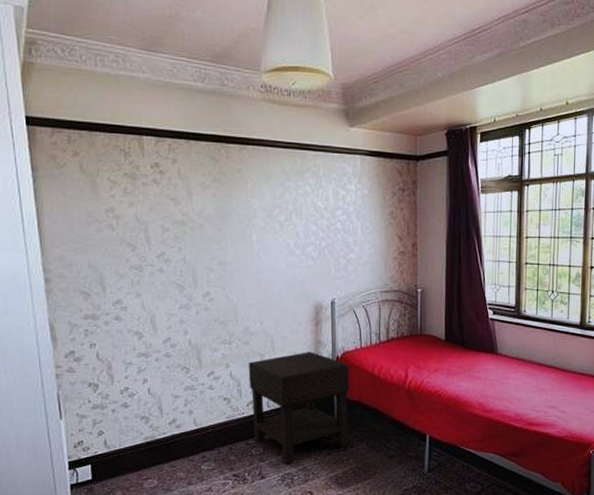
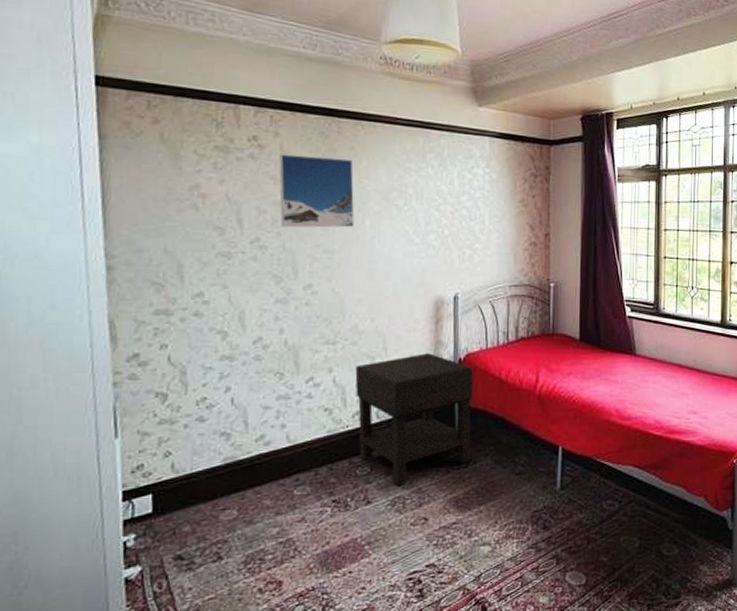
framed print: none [178,178,243,243] -> present [279,154,355,228]

